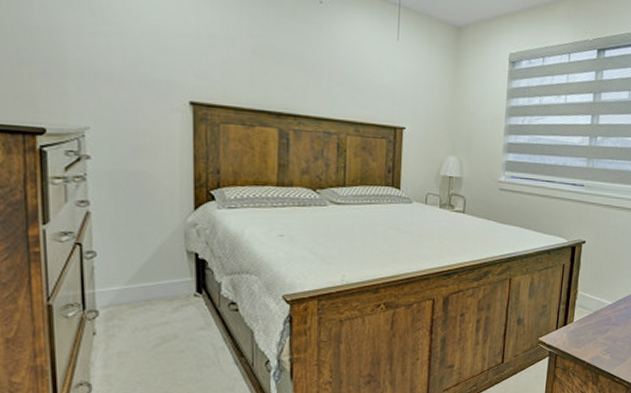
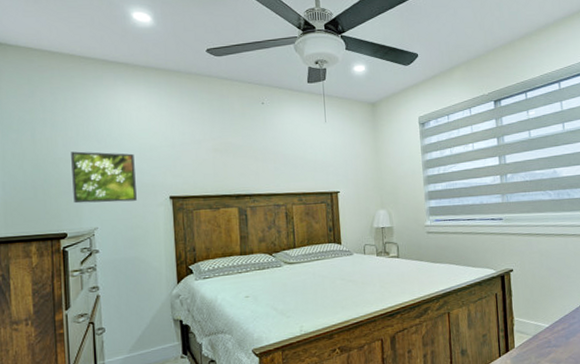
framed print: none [53,21,145,100] -> present [71,151,137,204]

